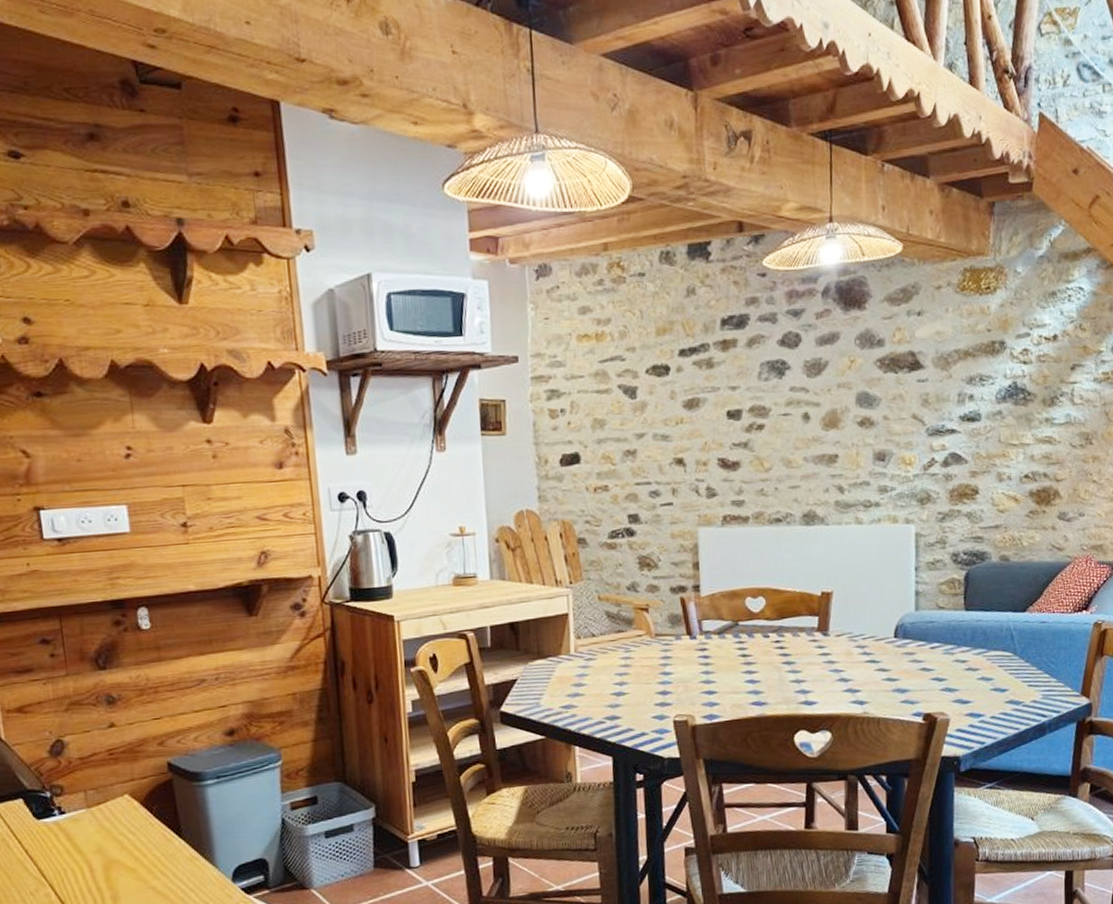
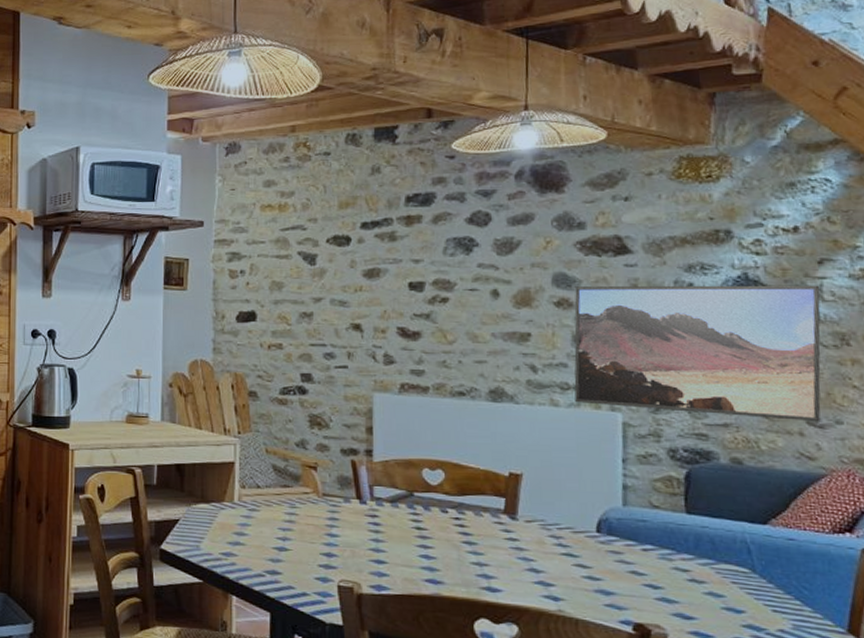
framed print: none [875,390,1072,519] -> present [574,285,821,422]

